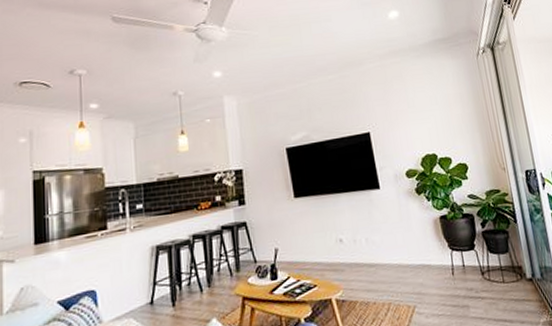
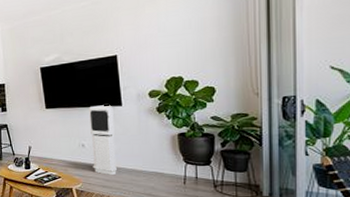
air purifier: none [344,188,382,275] -> present [89,105,117,175]

